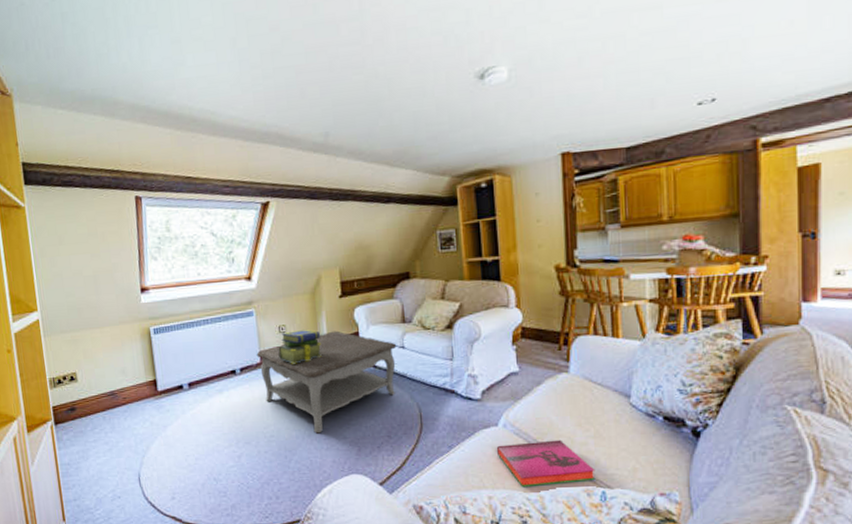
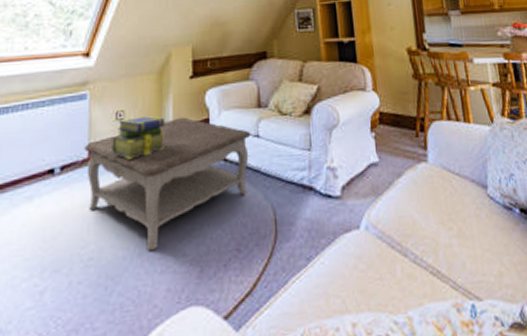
hardback book: present [496,439,596,488] -> none [358,242,464,308]

